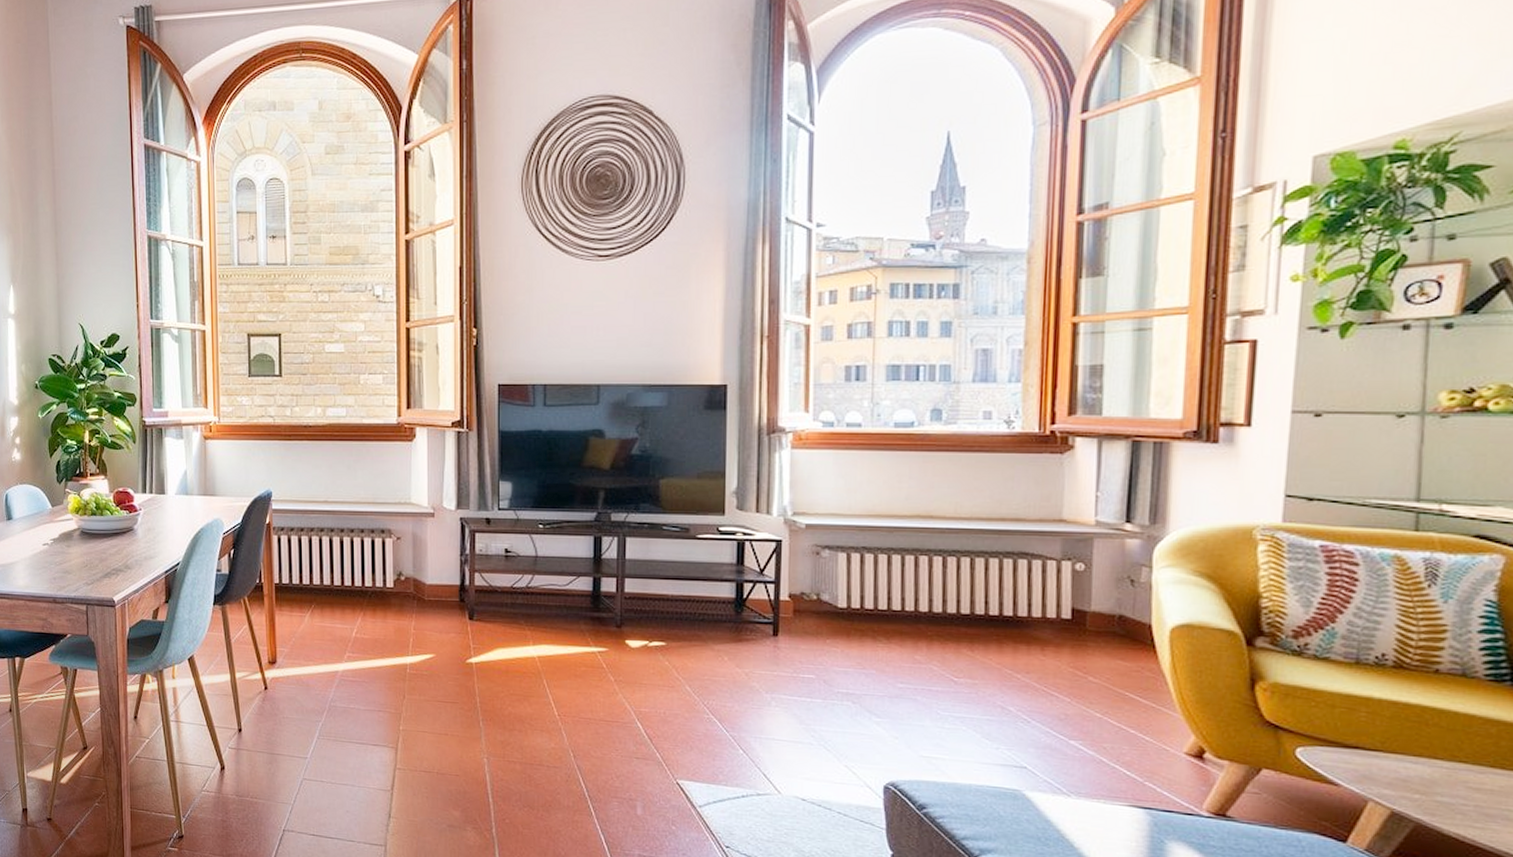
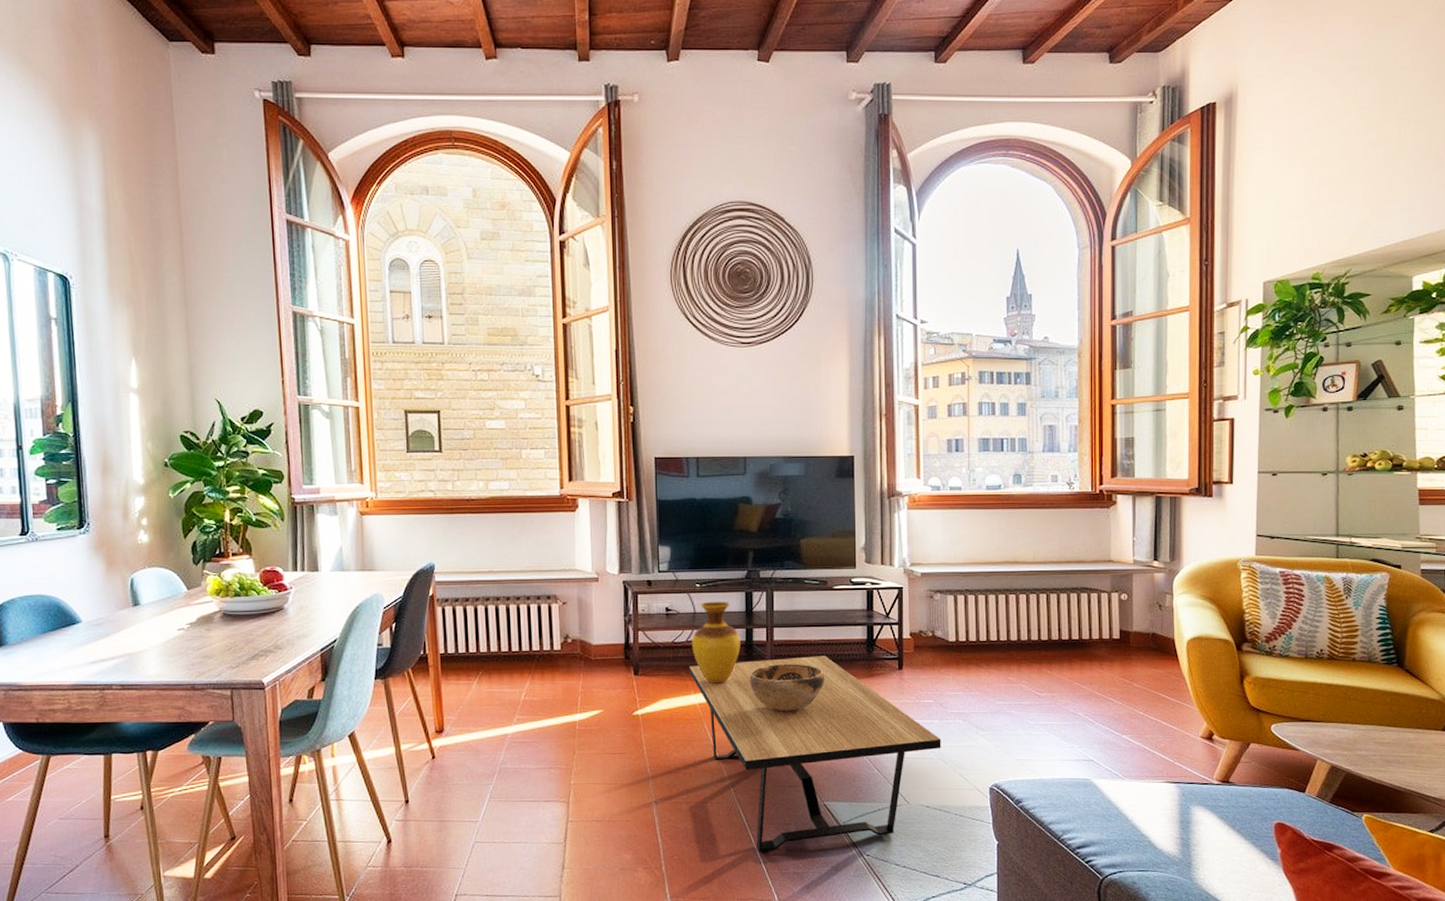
coffee table: none [528,613,824,828] -> present [689,656,941,852]
vase: none [532,544,587,636] -> present [692,601,741,684]
decorative bowl: none [596,619,684,674] -> present [750,664,825,712]

